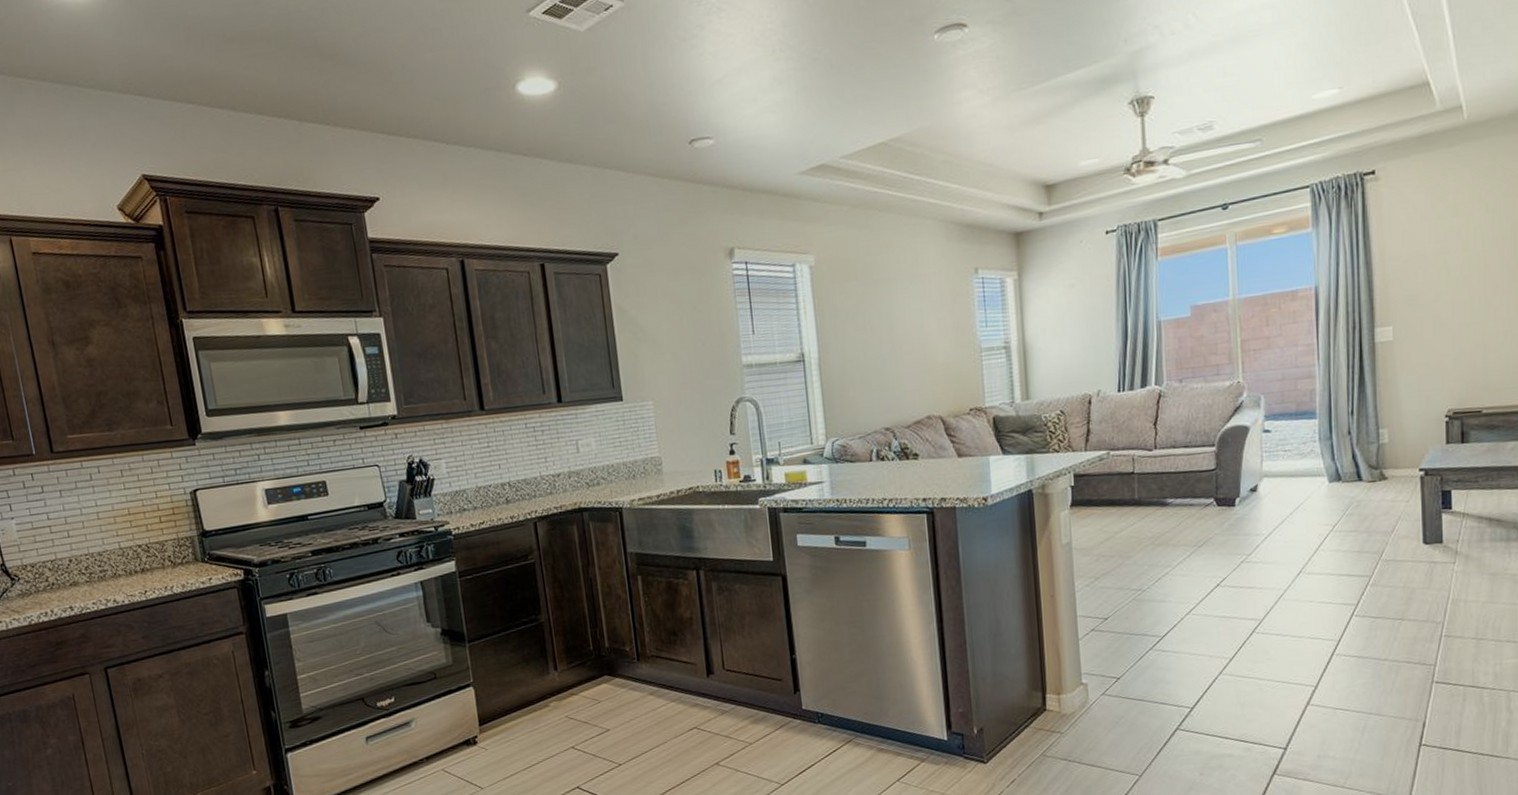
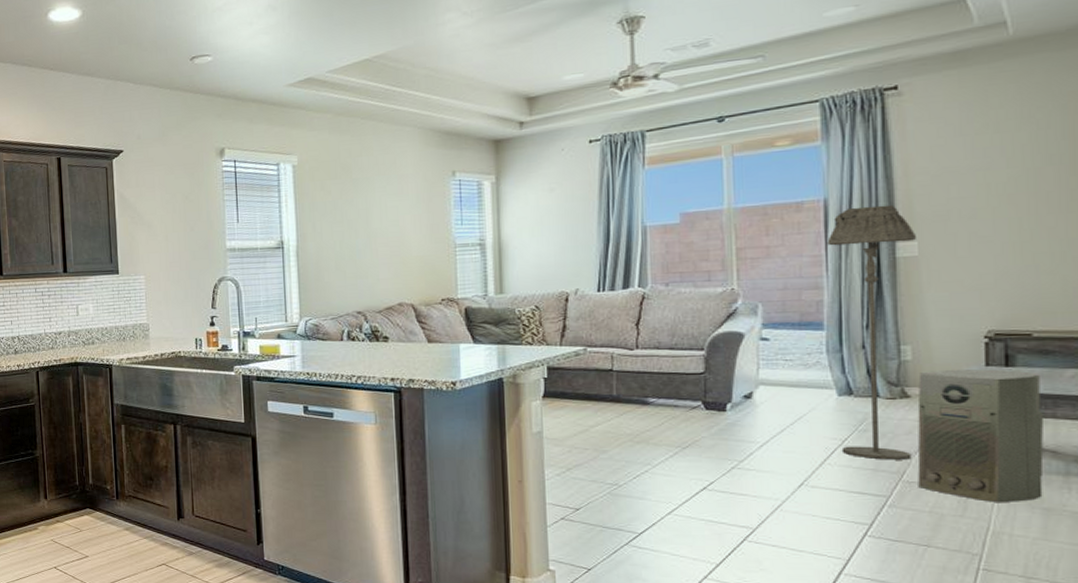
floor lamp: none [1318,290,1392,542] -> present [827,204,917,460]
air purifier: none [1393,446,1491,573] -> present [917,369,1045,502]

